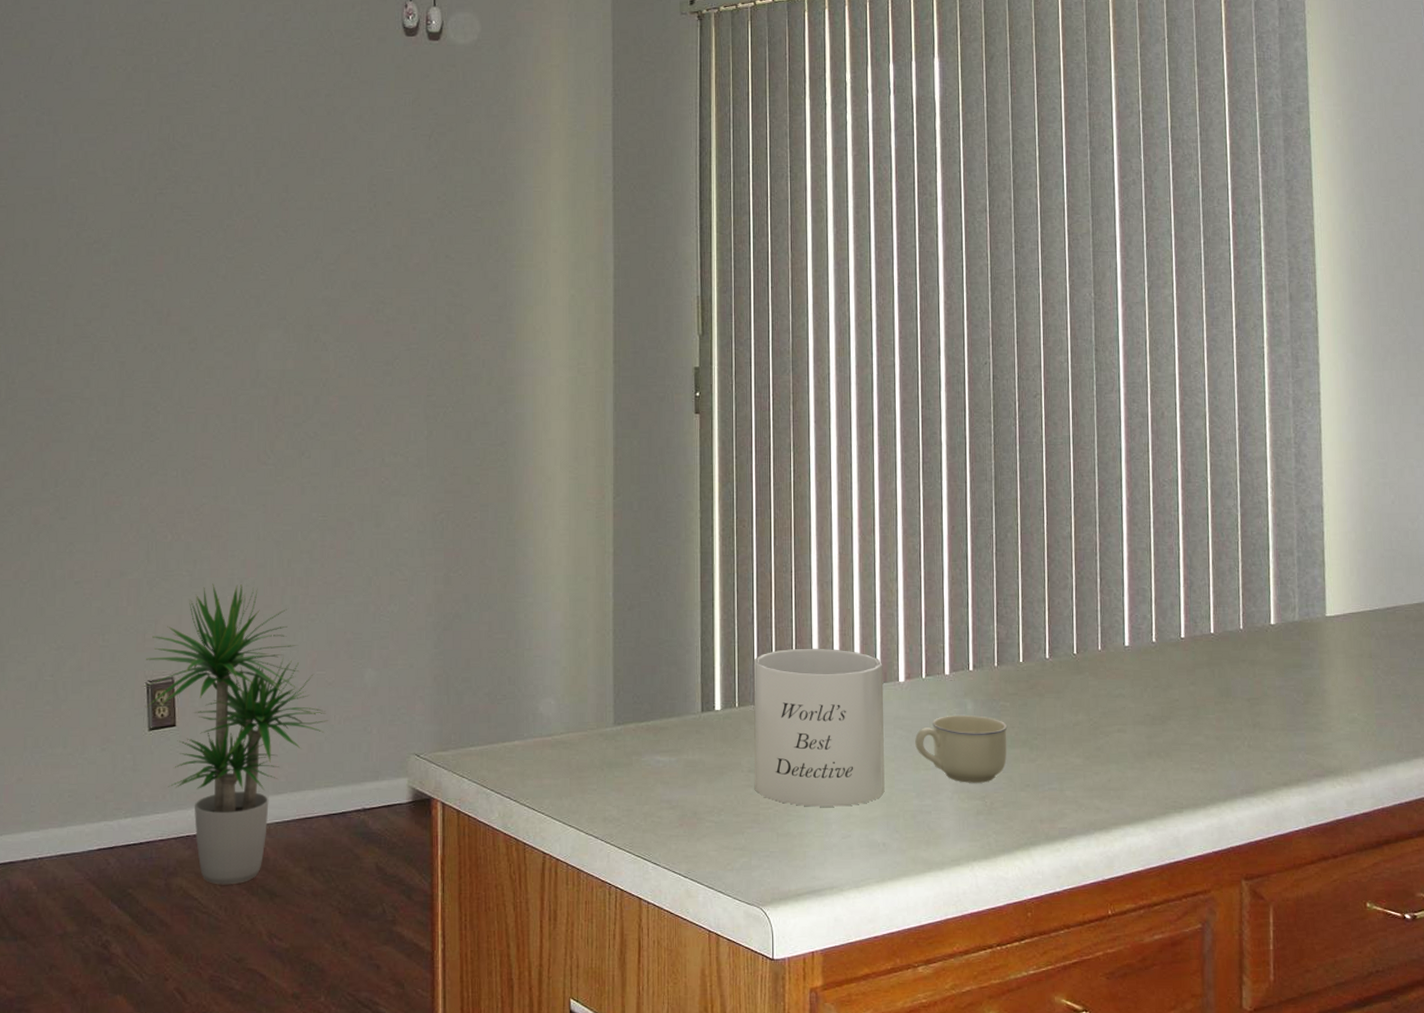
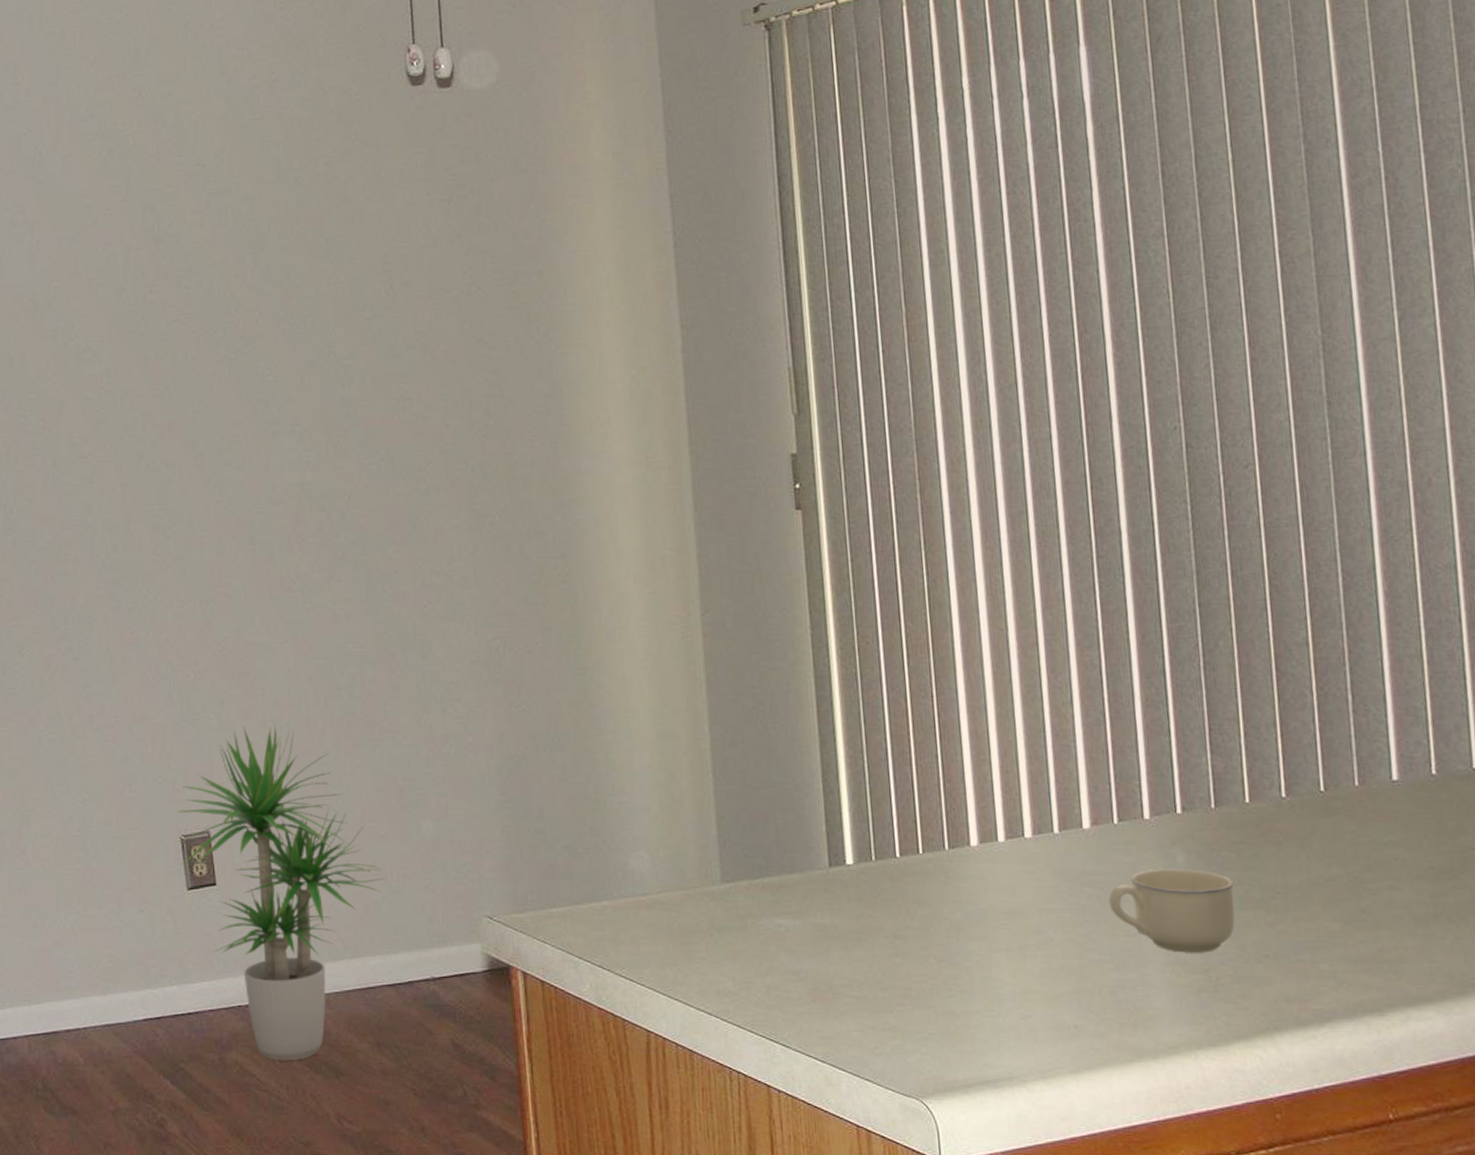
mug: present [753,648,885,807] -> none [891,788,1073,981]

